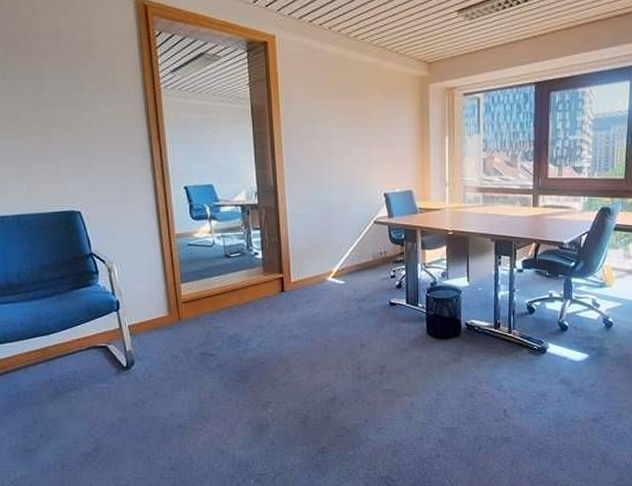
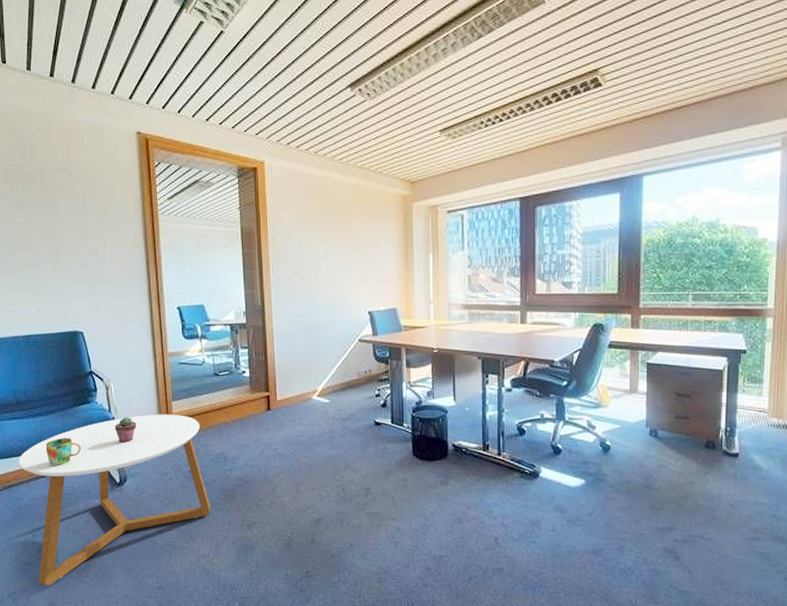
coffee table: none [13,296,224,471] -> present [18,414,211,586]
mug: none [43,321,83,351] -> present [45,437,81,467]
potted succulent: none [119,300,144,327] -> present [114,417,137,444]

